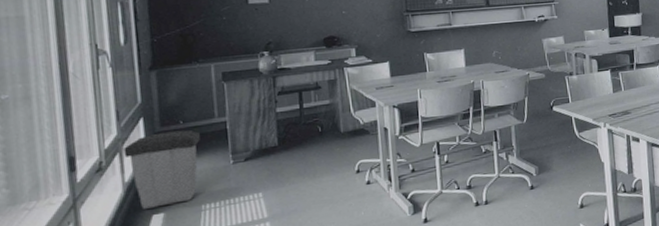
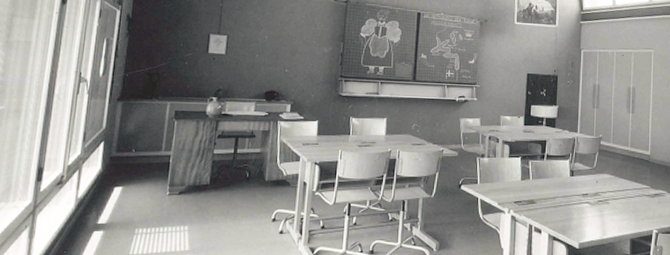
trash can: present [123,130,200,209] -> none [82,157,146,225]

